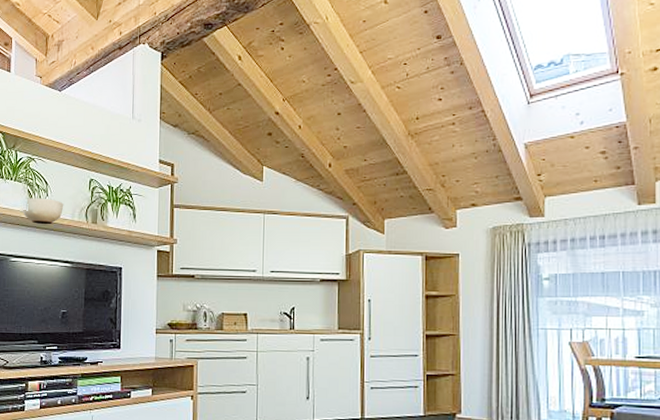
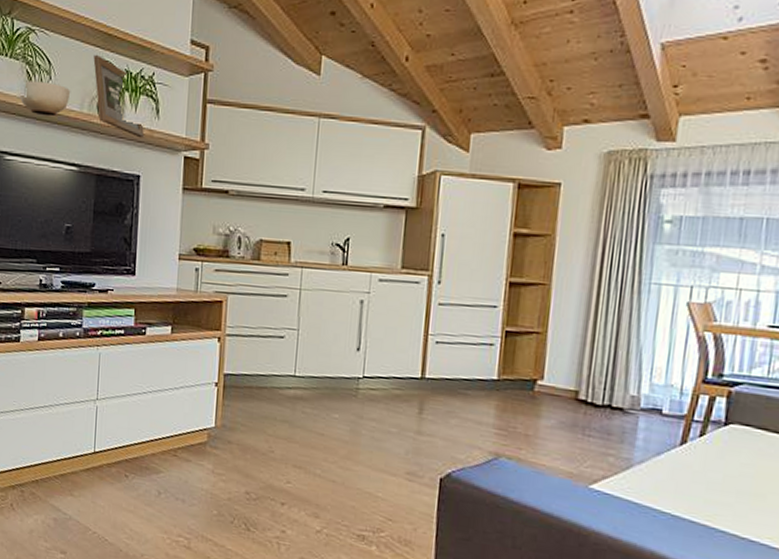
picture frame: none [82,175,125,238] -> present [93,55,145,138]

